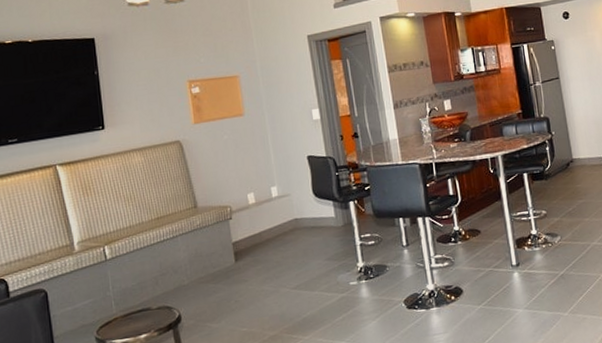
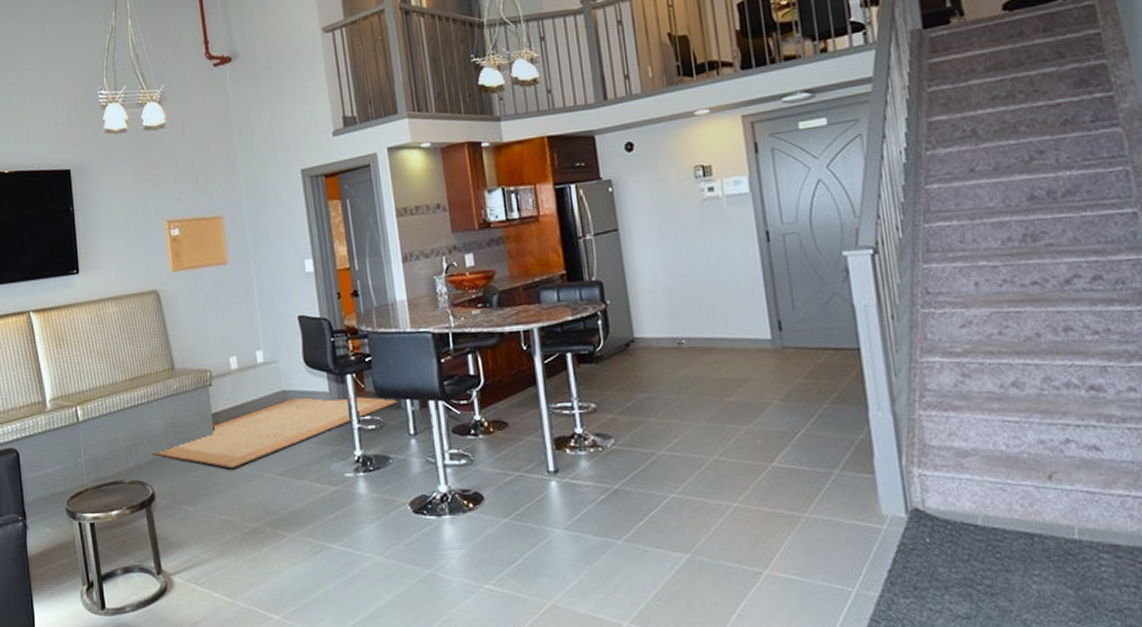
rug: none [178,218,393,288] -> present [153,396,399,469]

